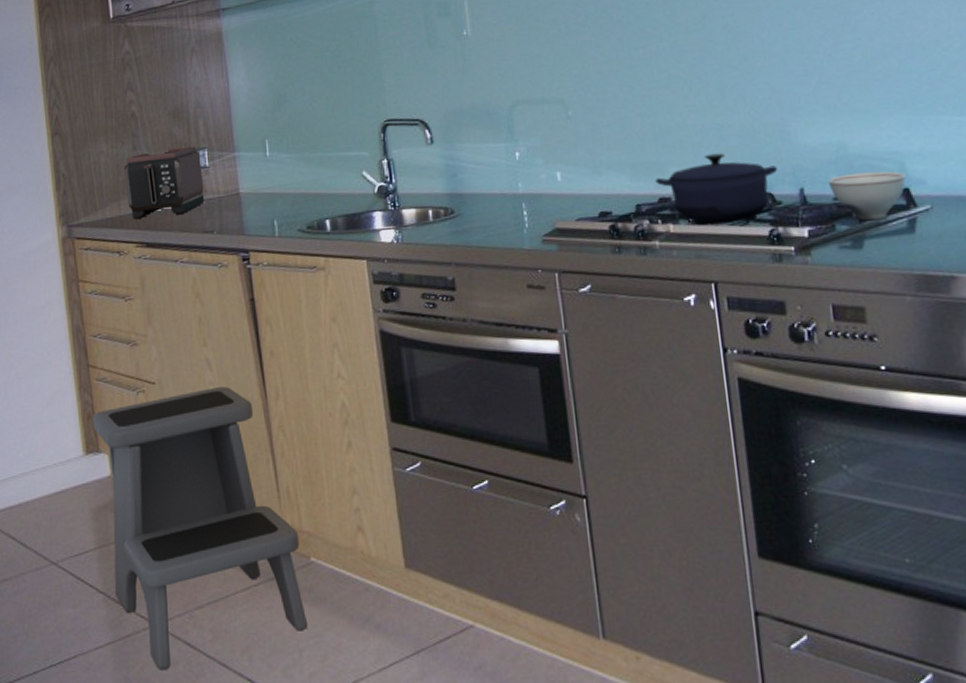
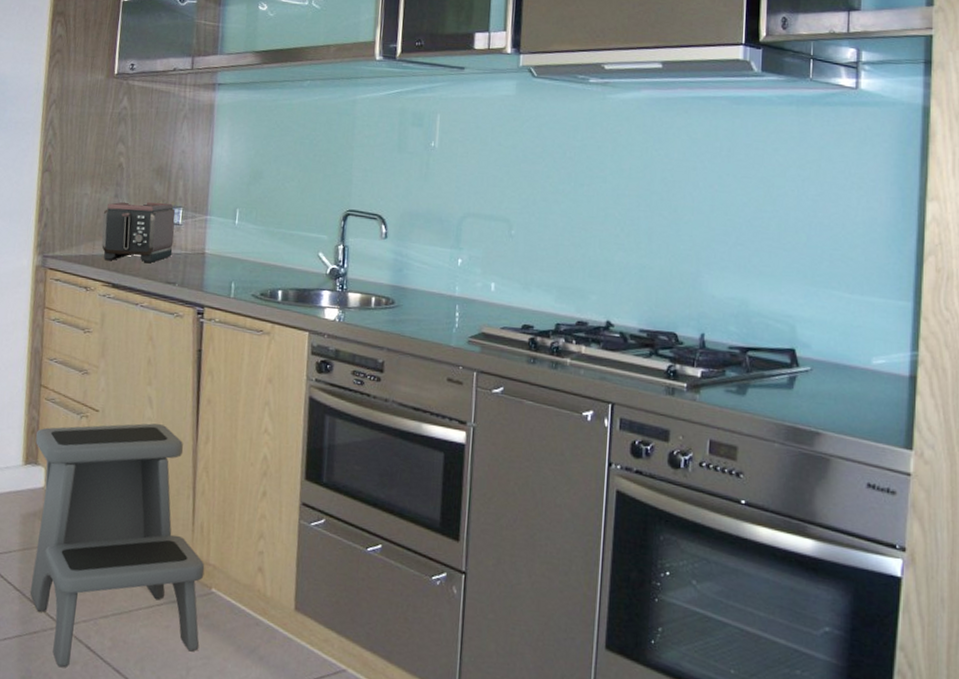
cooking pot: present [655,153,778,223] -> none [576,289,686,353]
bowl: present [827,171,907,221] -> none [726,327,796,373]

